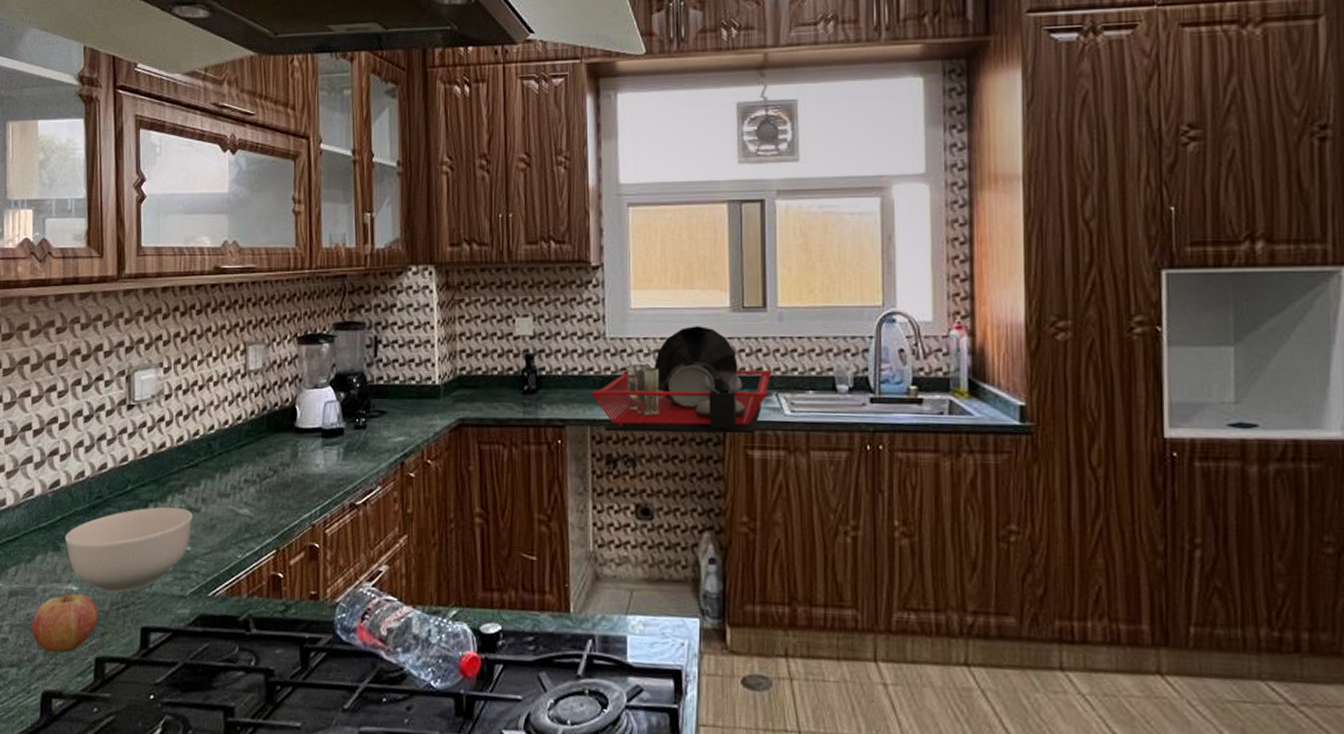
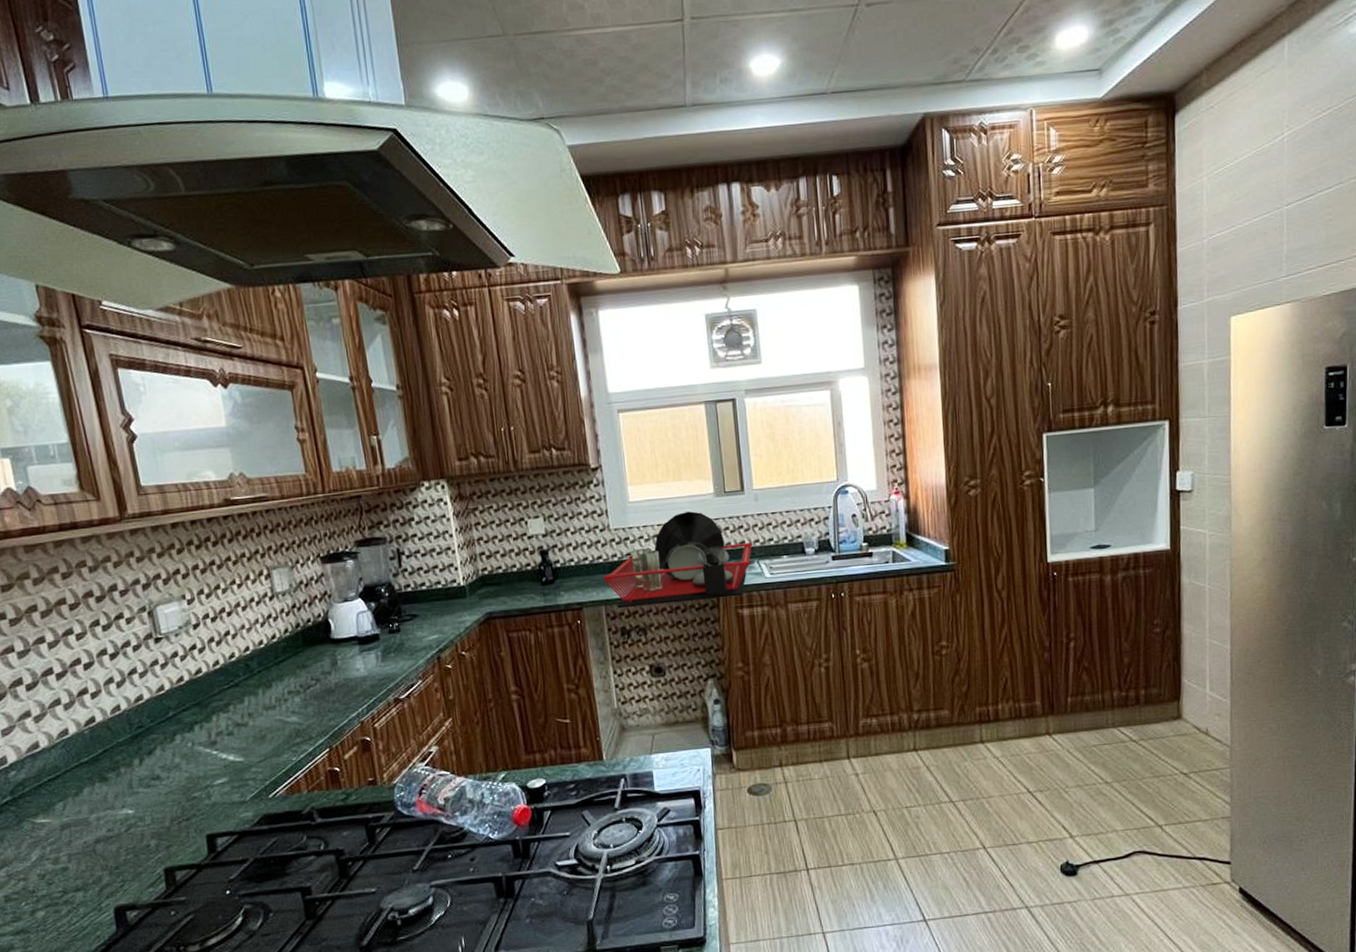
fruit: present [32,587,98,654] -> none [90,812,160,872]
bowl: present [64,506,194,593] -> none [110,724,242,810]

